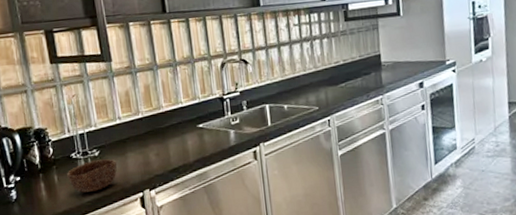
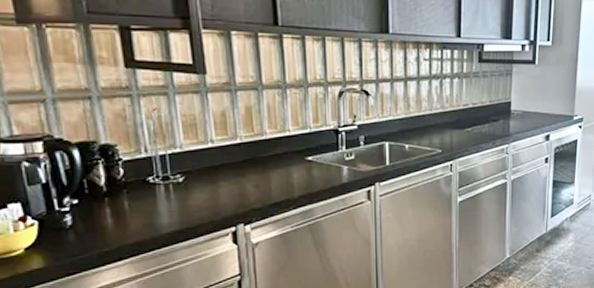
bowl: present [67,159,117,193] -> none [141,187,206,223]

